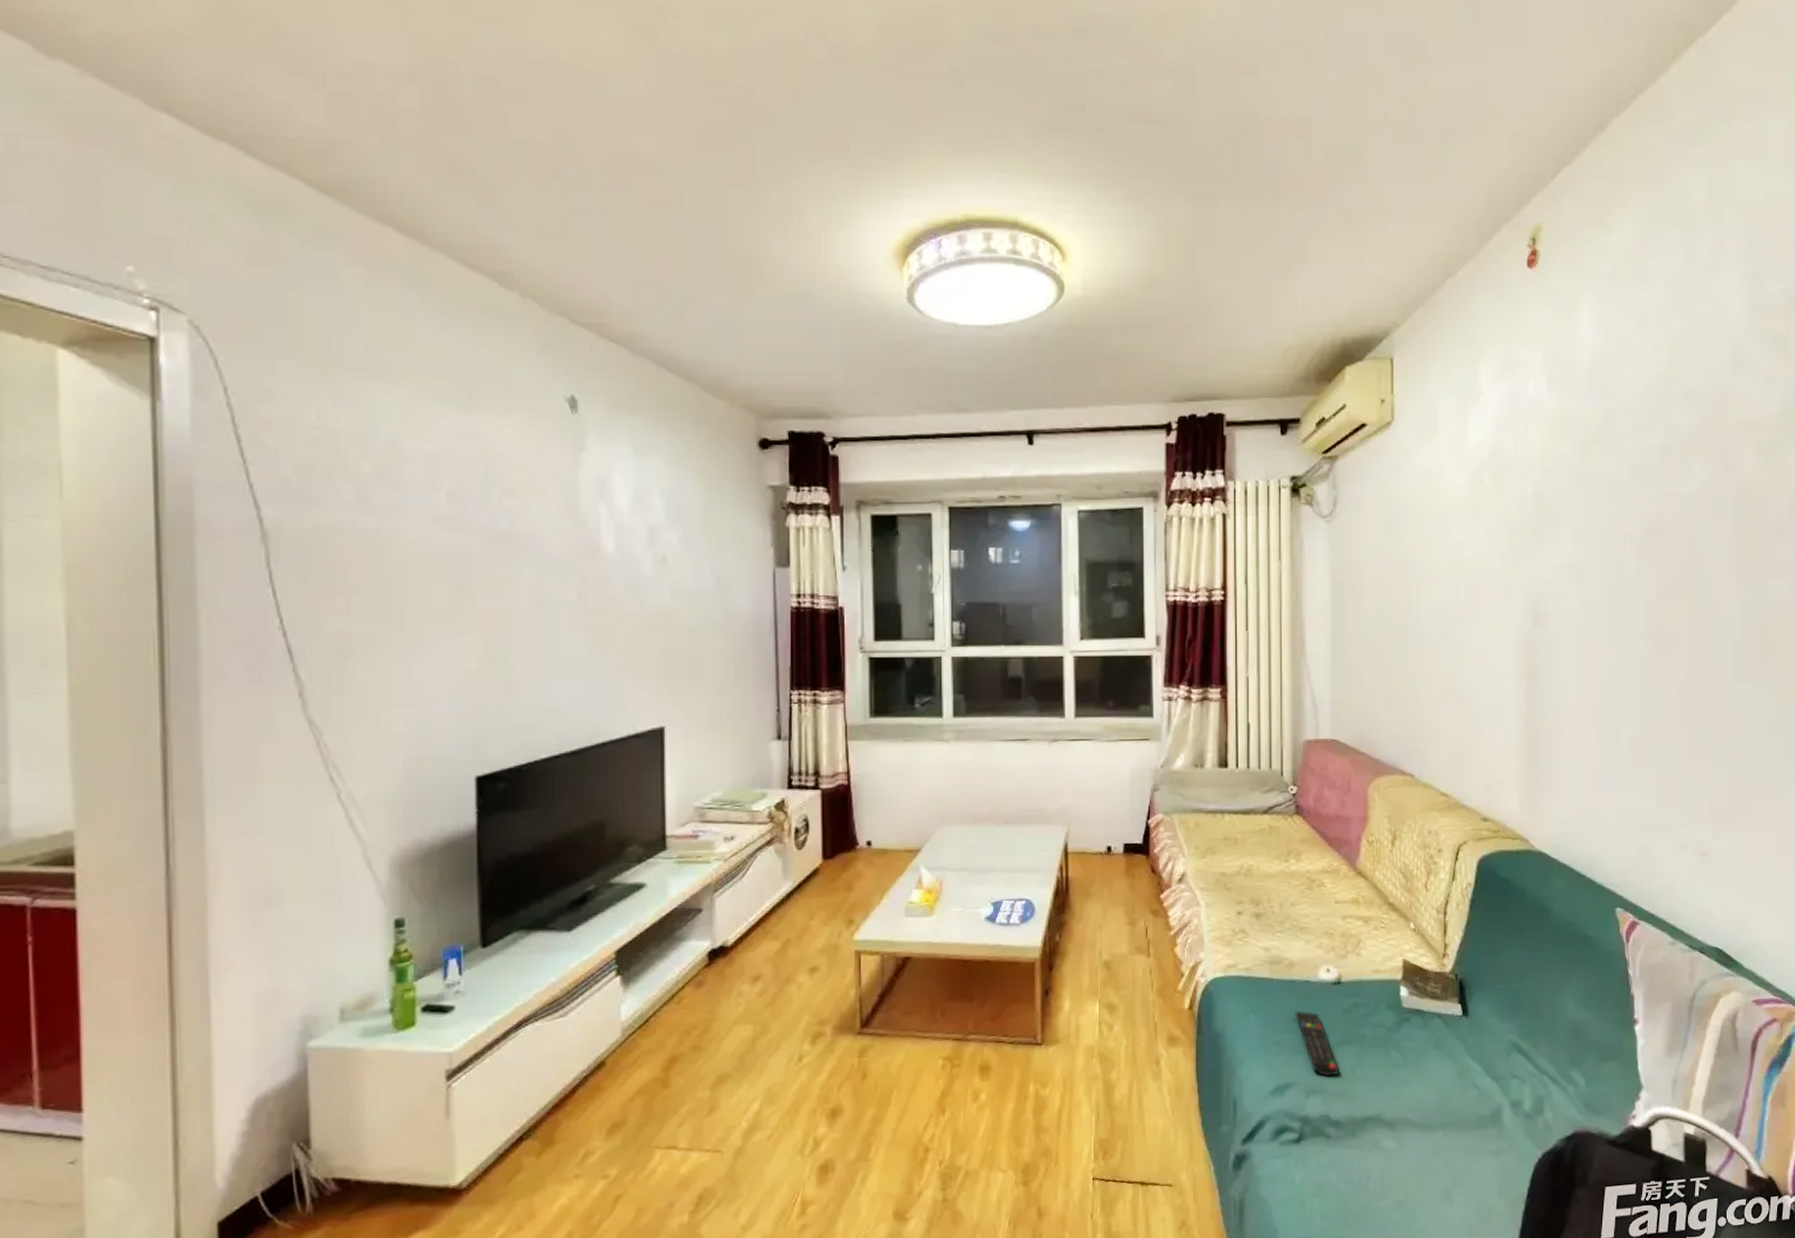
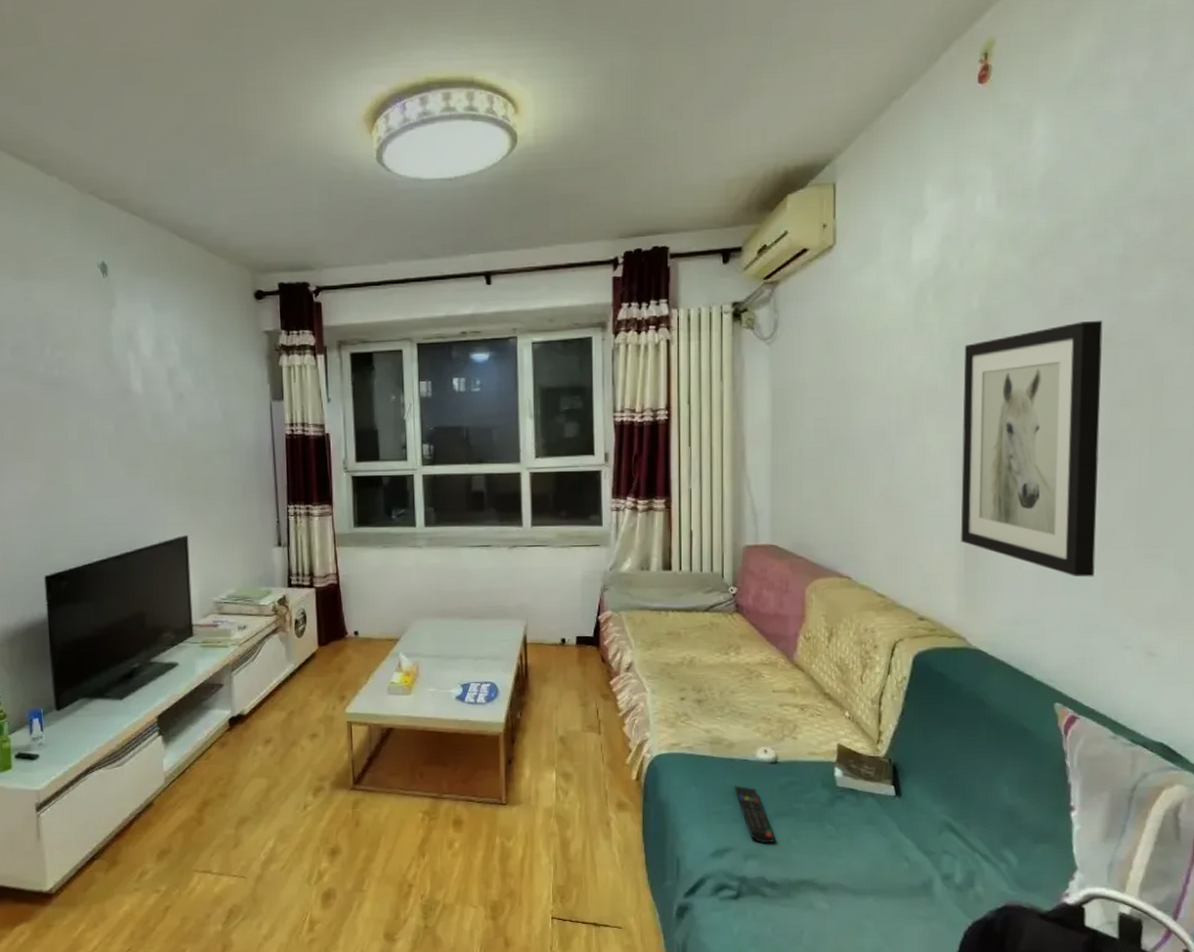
wall art: none [1520,510,1649,774] -> present [961,320,1103,577]

